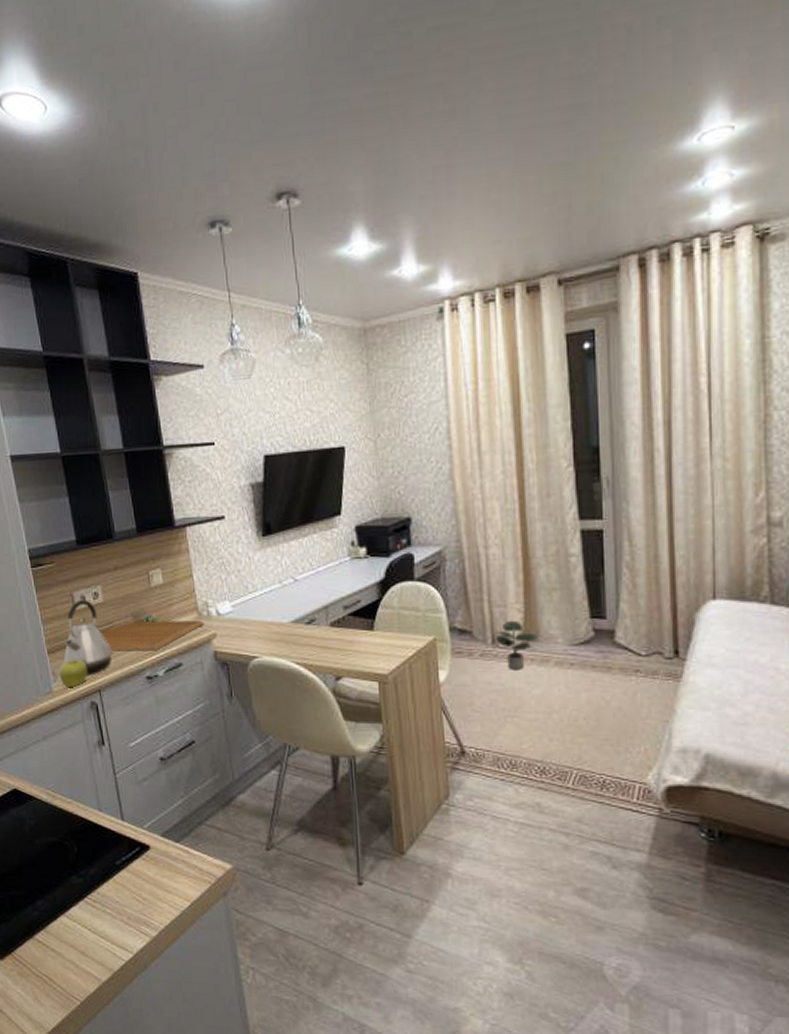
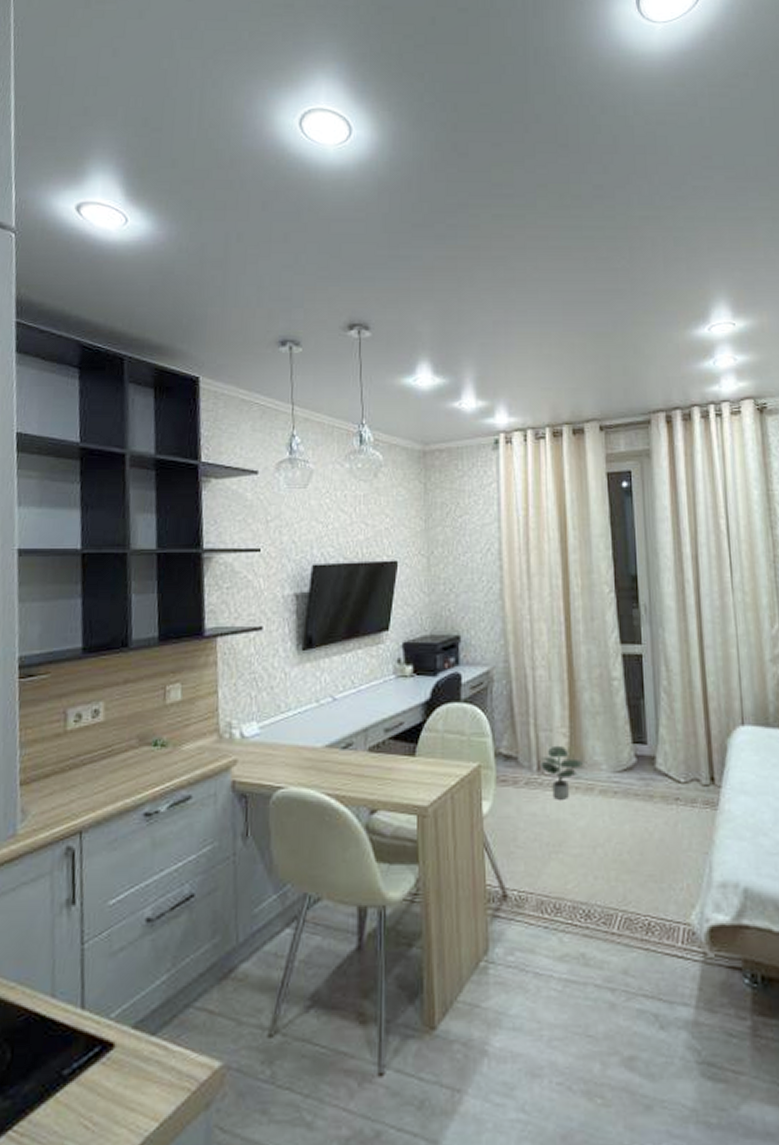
fruit: present [59,659,88,688] -> none [30,792,70,830]
kettle: present [63,600,112,674] -> none [39,719,105,811]
chopping board: present [100,620,204,651] -> none [93,744,224,782]

